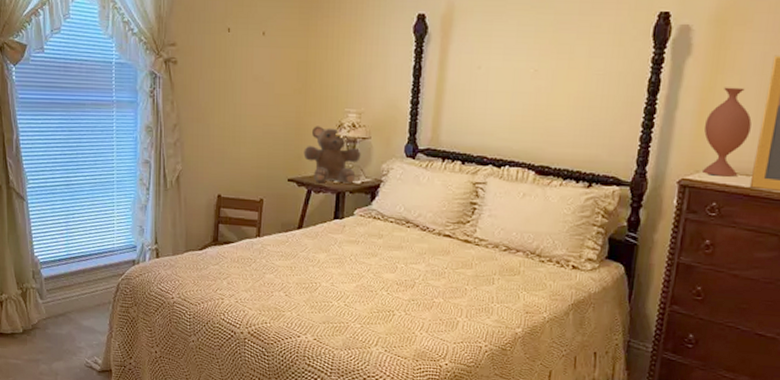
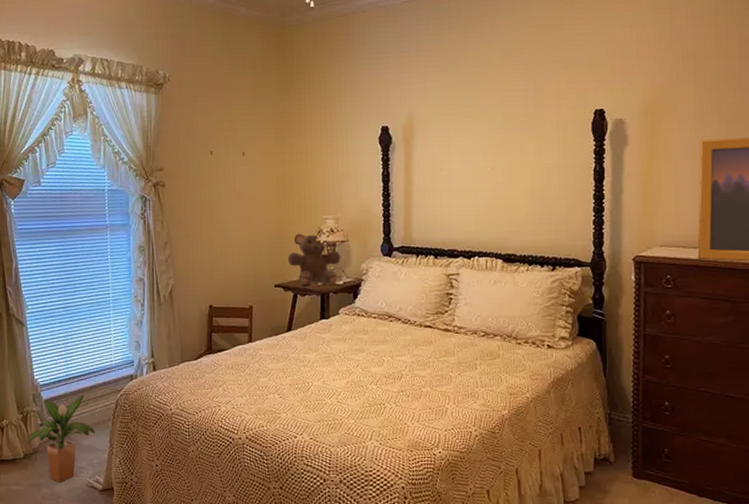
potted plant: none [23,276,96,360] -> present [24,395,96,483]
decorative vase: present [701,87,752,177] -> none [650,170,690,251]

